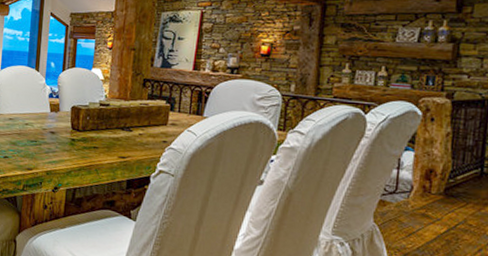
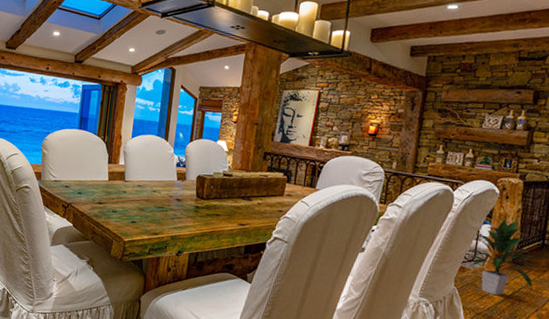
indoor plant: none [384,143,473,233] -> present [464,218,533,296]

